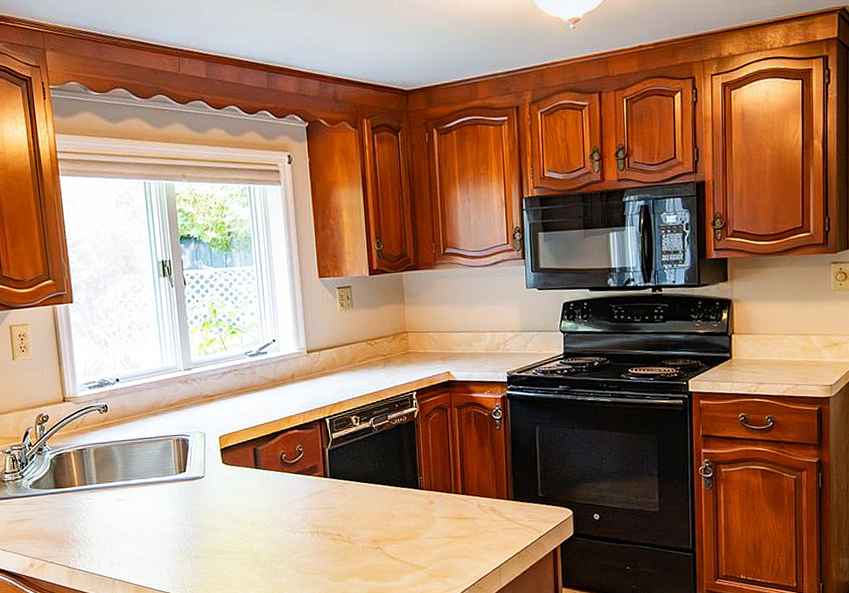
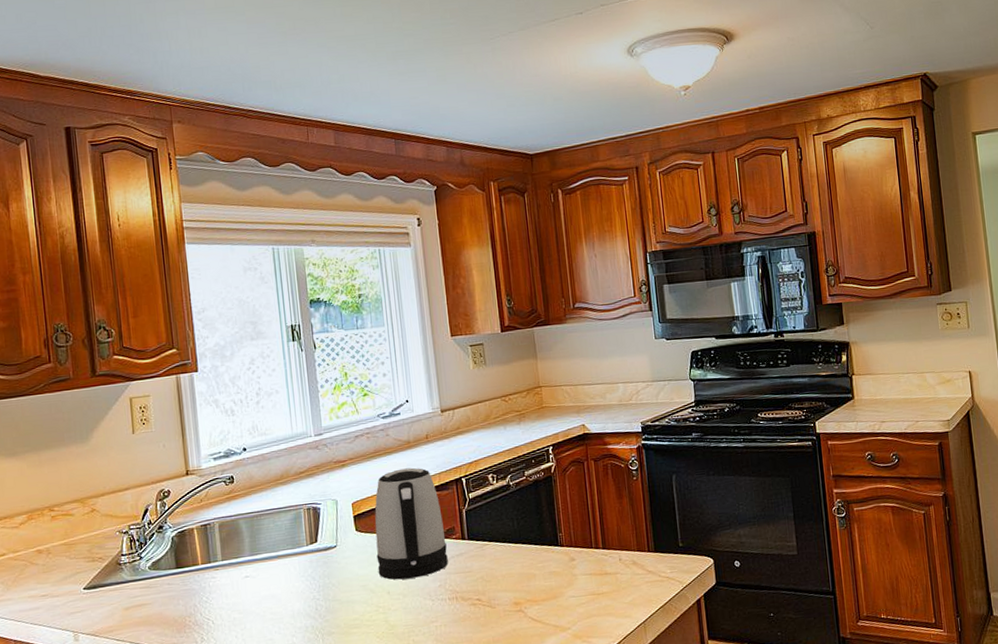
kettle: none [241,406,310,512] -> present [374,467,448,580]

